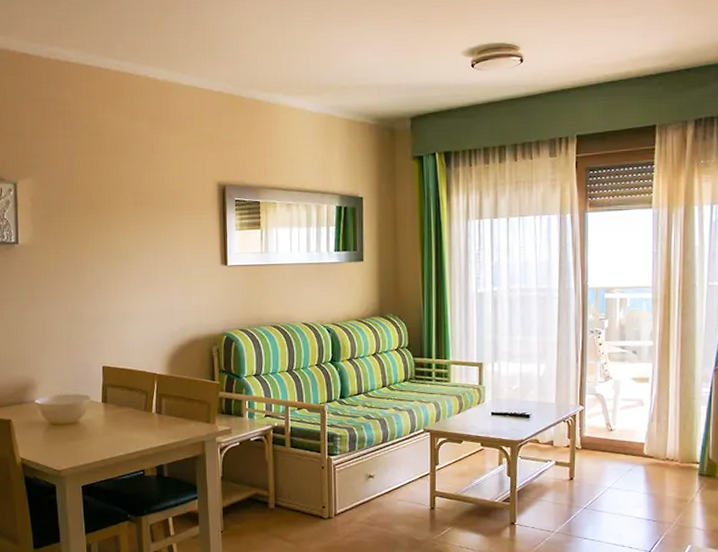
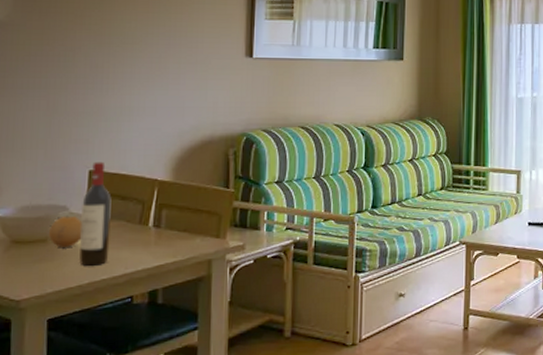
fruit: none [77,403,102,429] -> present [49,215,83,247]
wine bottle: none [99,359,124,445] -> present [78,161,112,267]

